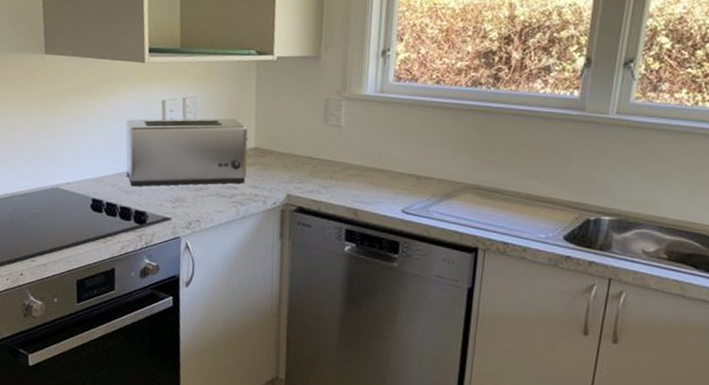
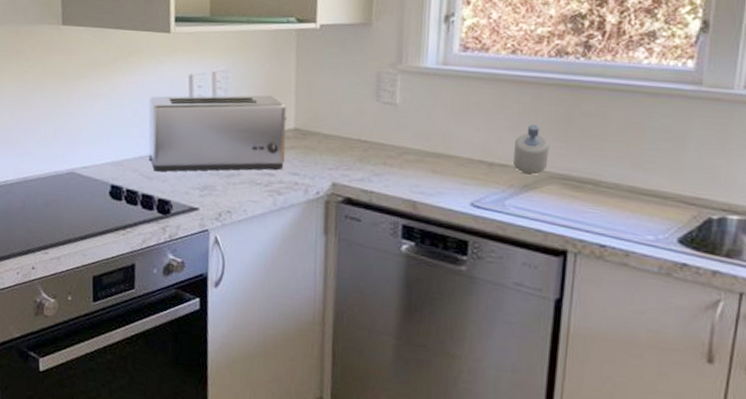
soap dispenser: none [435,143,466,186] -> present [512,124,550,175]

